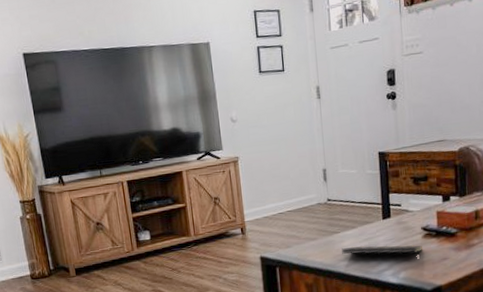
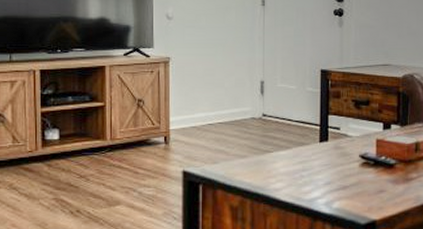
notepad: present [341,245,422,261] -> none [272,168,359,191]

